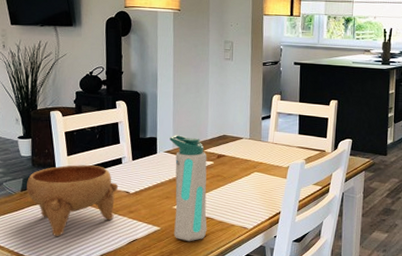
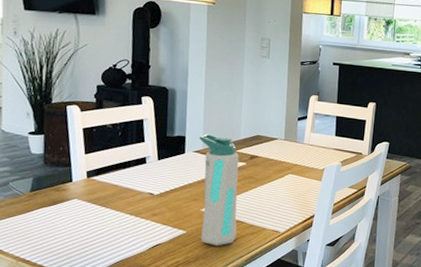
bowl: present [26,165,119,236] -> none [36,164,142,241]

